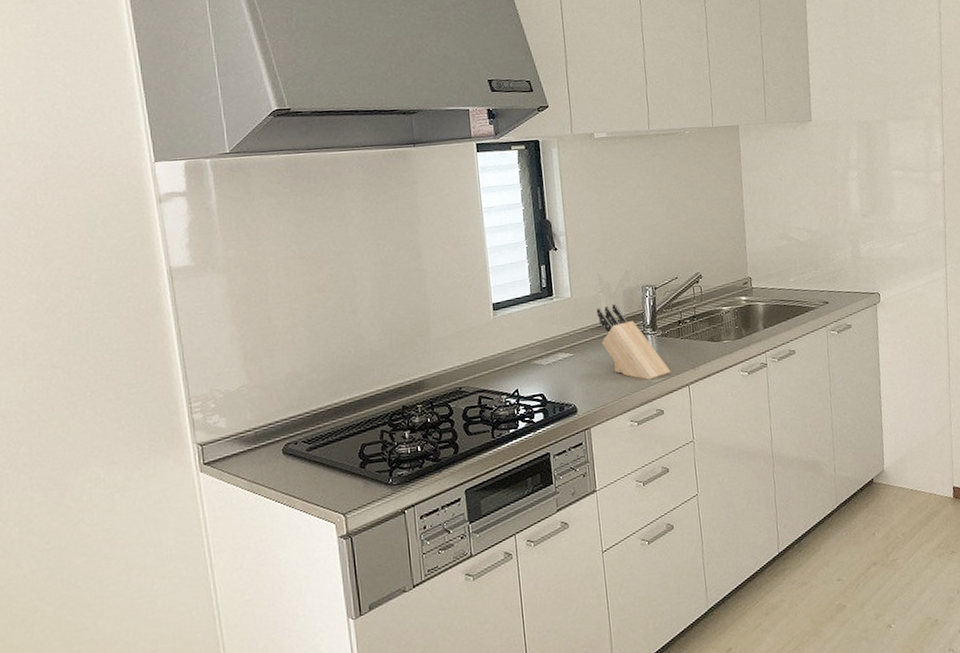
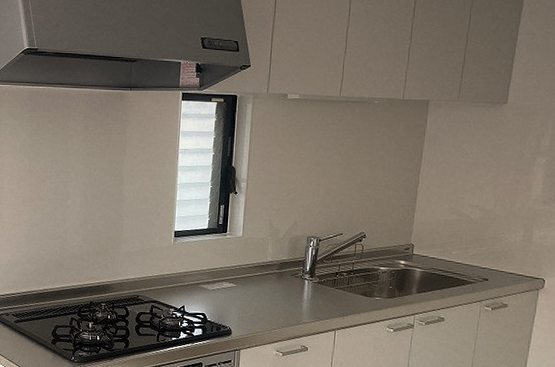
knife block: present [596,303,671,380] -> none [262,247,321,319]

